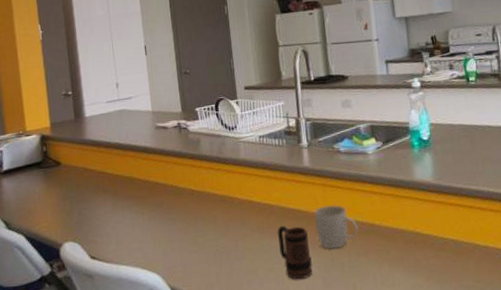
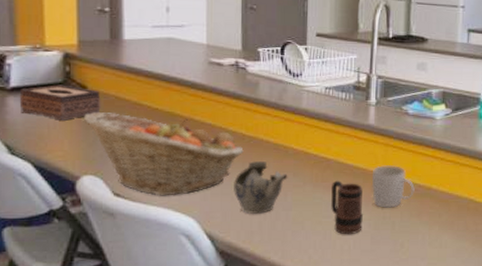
tissue box: none [11,163,73,195] -> present [19,84,101,121]
fruit basket: none [61,180,194,256] -> present [84,112,244,196]
teapot: none [189,214,237,266] -> present [234,161,288,214]

